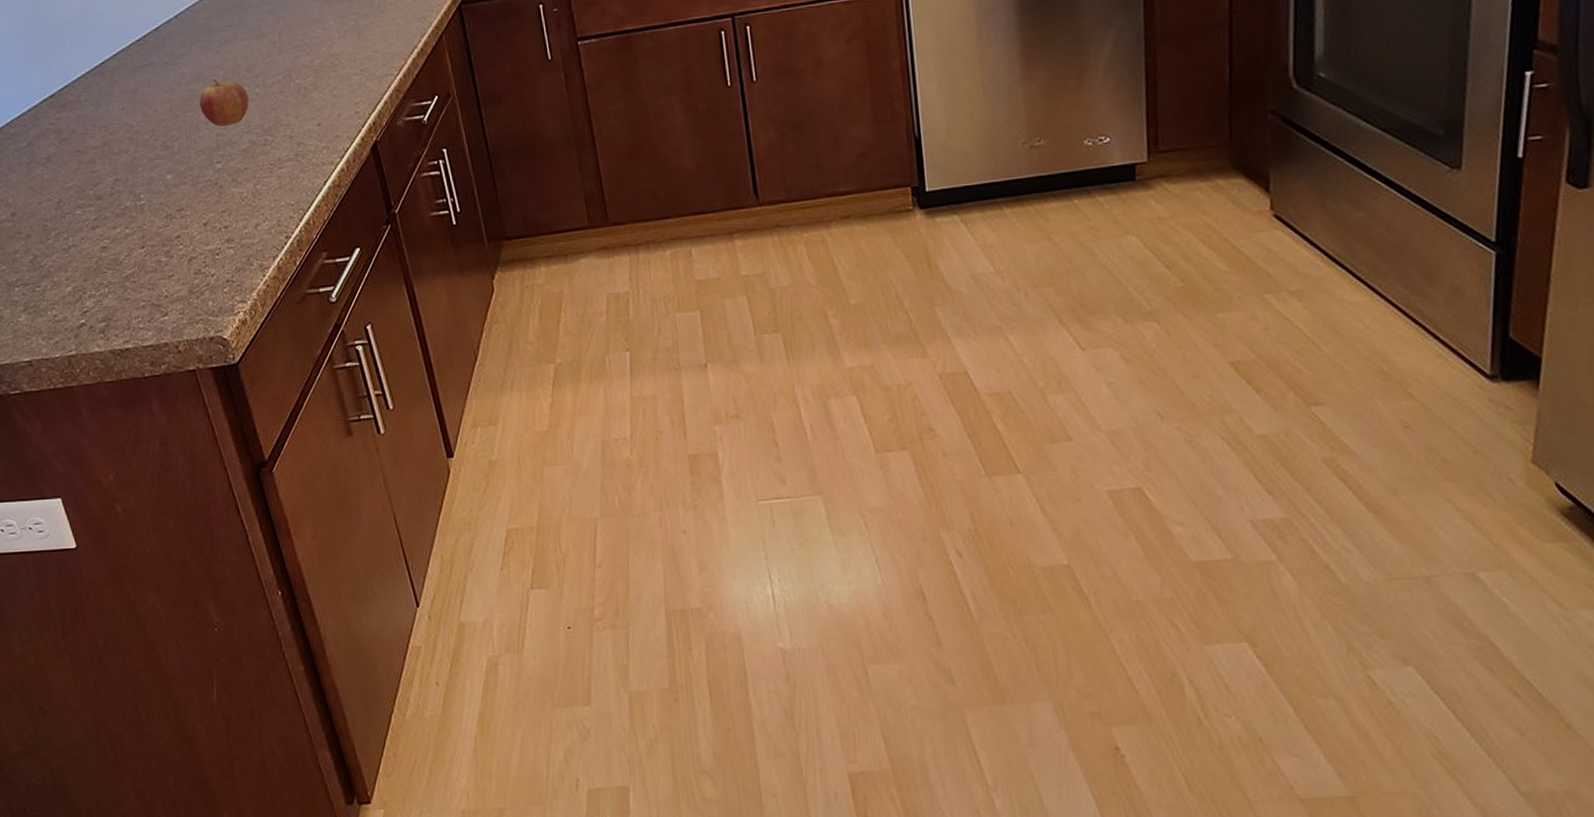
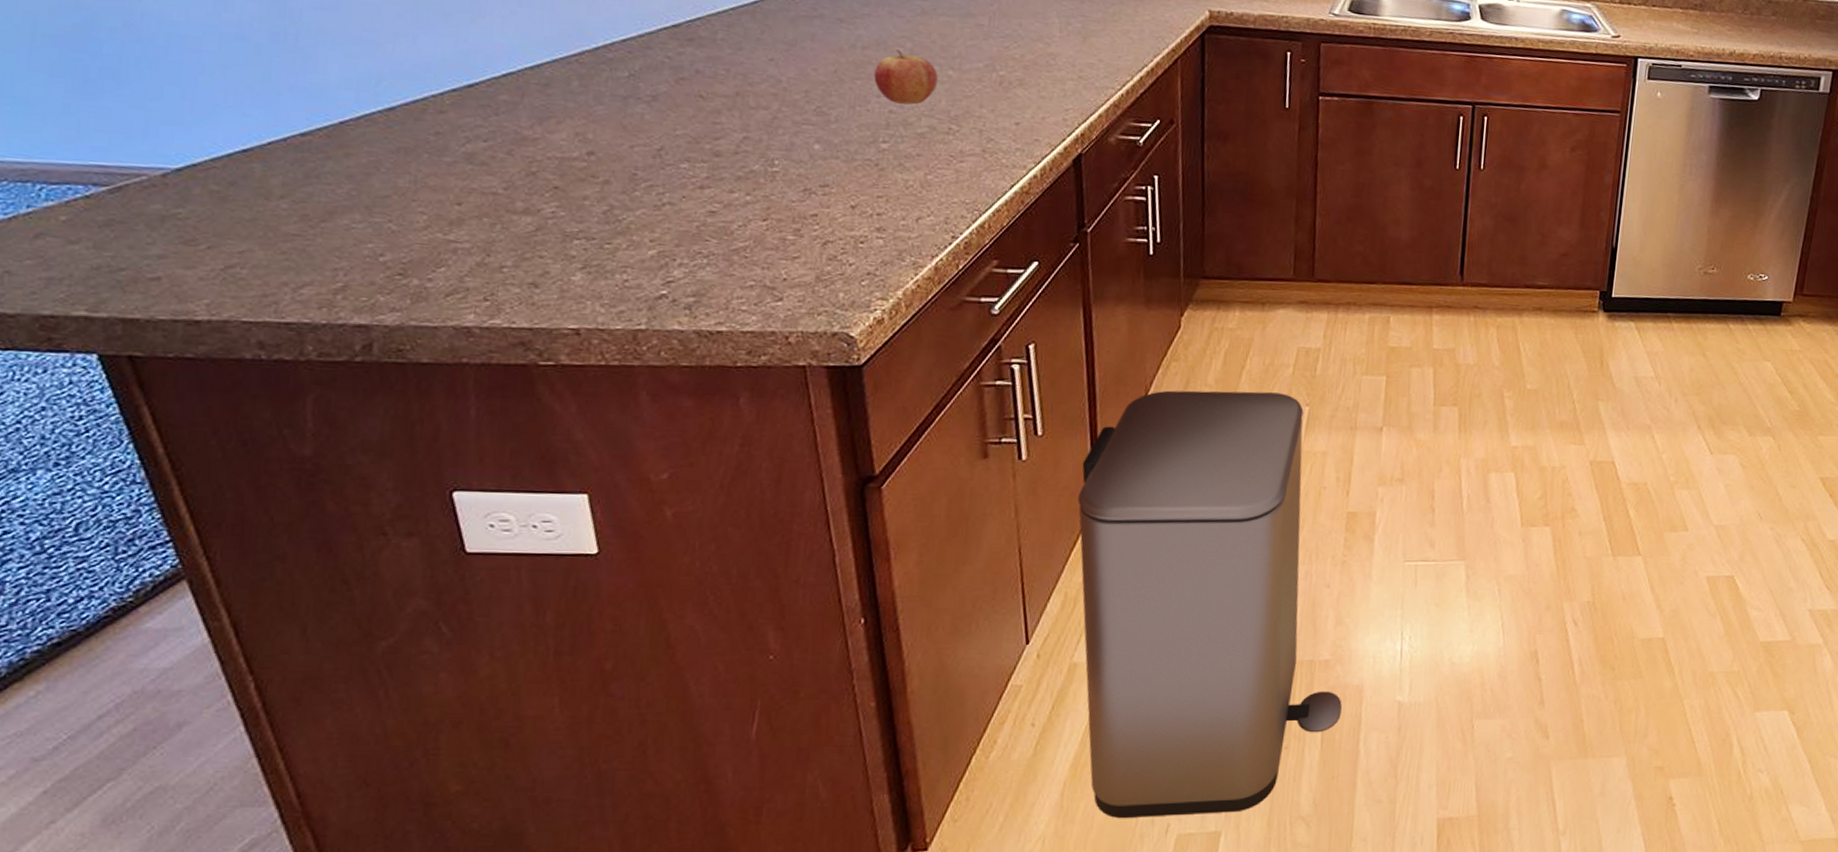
pedal bin: none [432,341,724,773] -> present [1078,390,1342,818]

